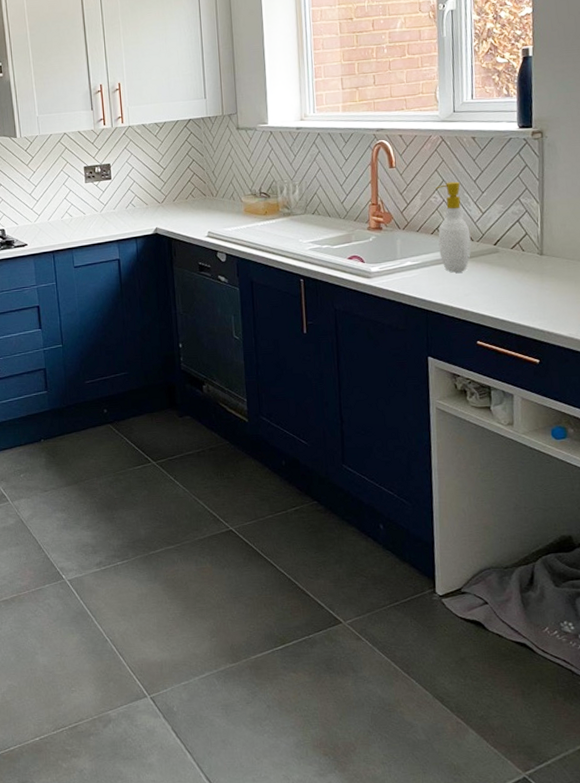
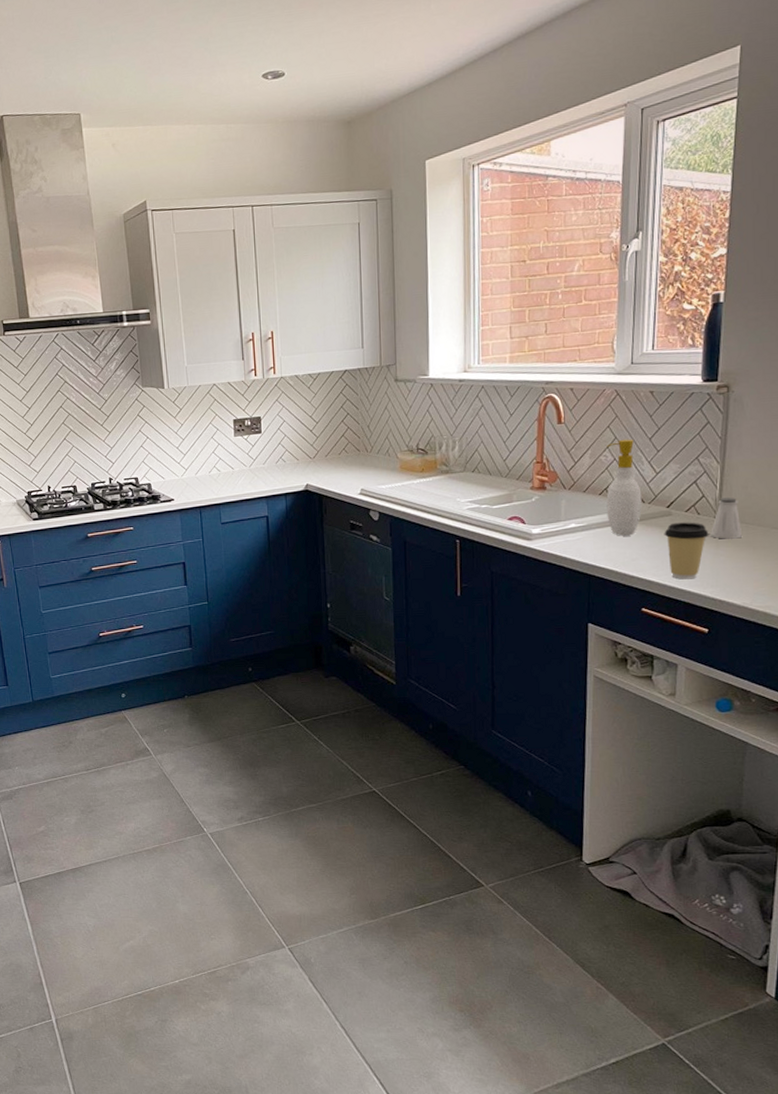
coffee cup: none [493,258,534,313] -> present [664,522,709,580]
saltshaker: none [535,234,564,274] -> present [710,497,742,539]

